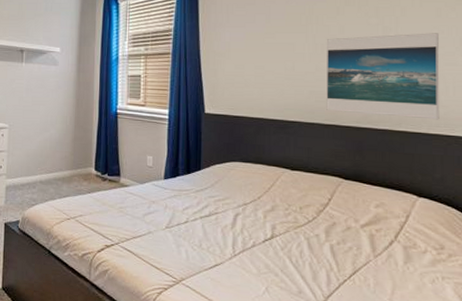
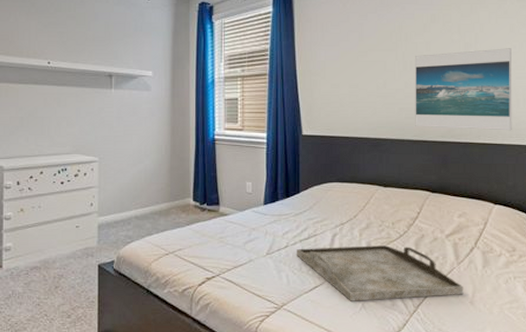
serving tray: none [196,225,381,290] -> present [296,245,464,301]

